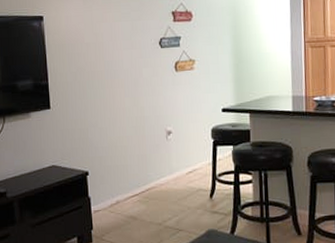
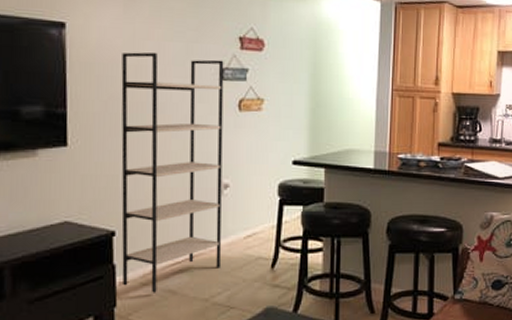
shelving unit: none [84,31,169,219] -> present [121,52,224,293]

